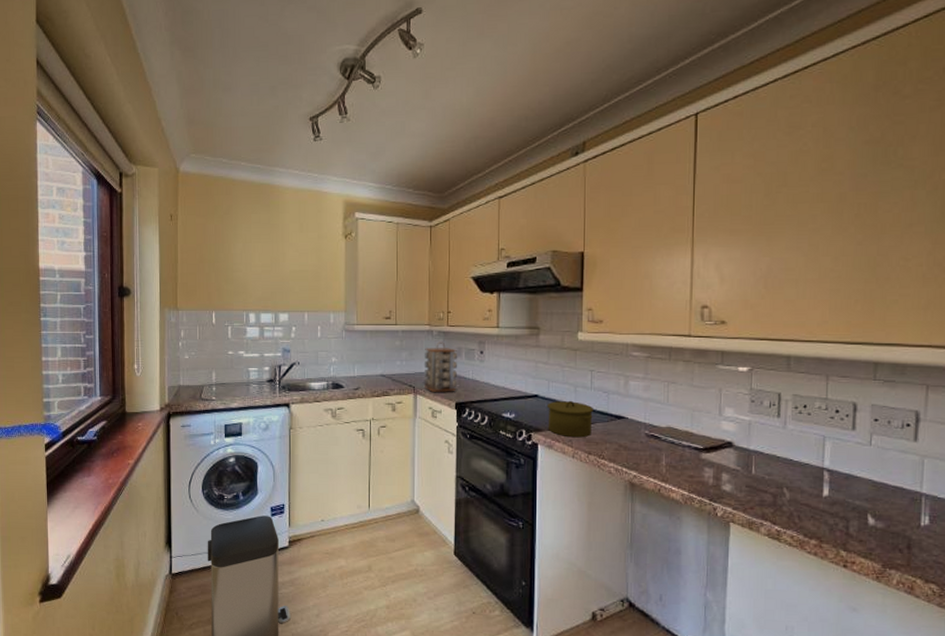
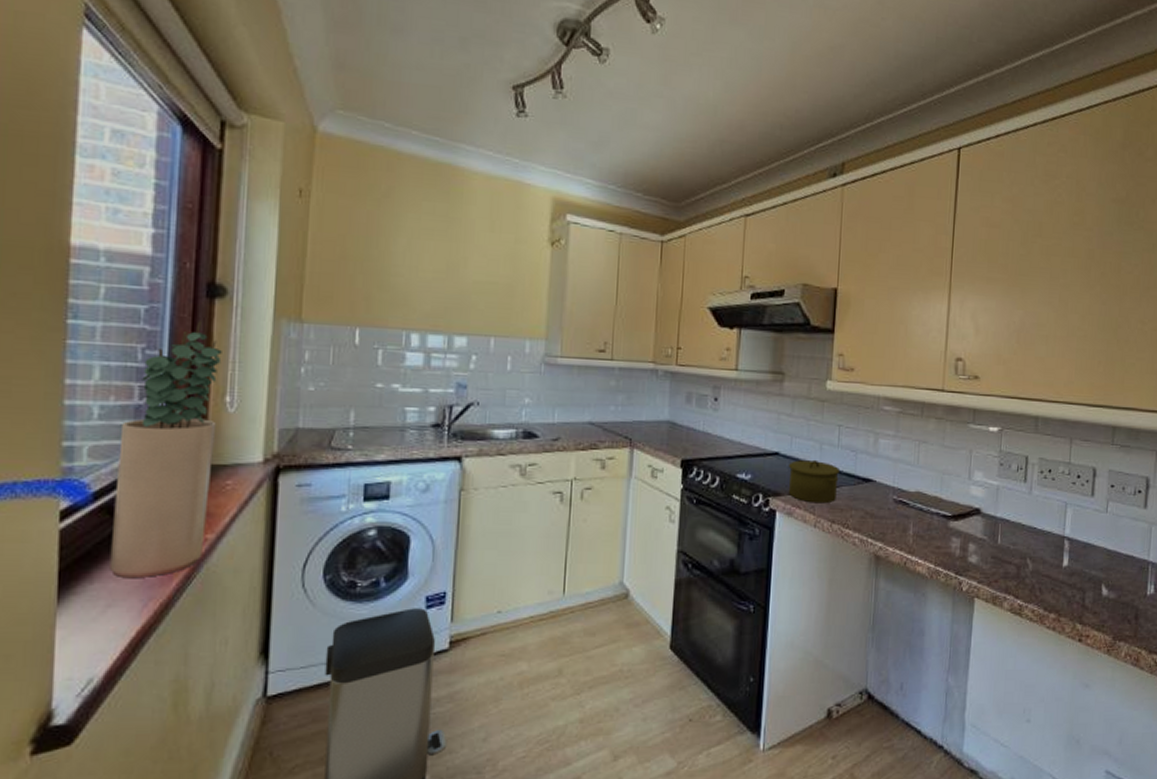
vase: none [74,313,130,490] -> present [109,321,222,579]
spice rack: present [423,342,458,393] -> none [643,384,688,448]

